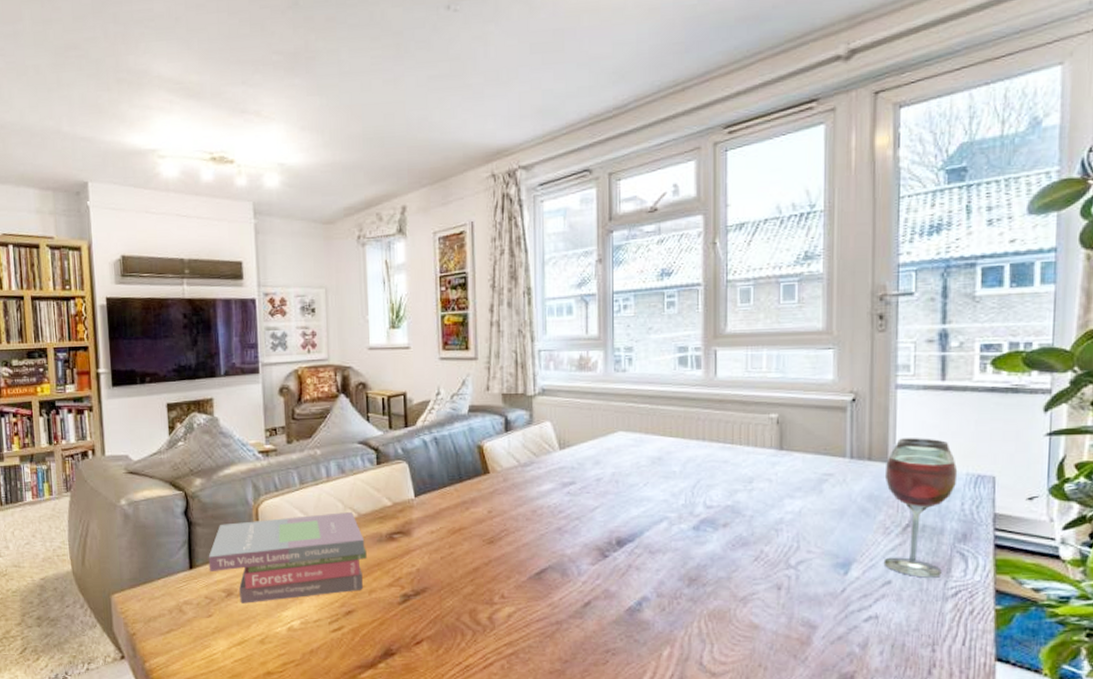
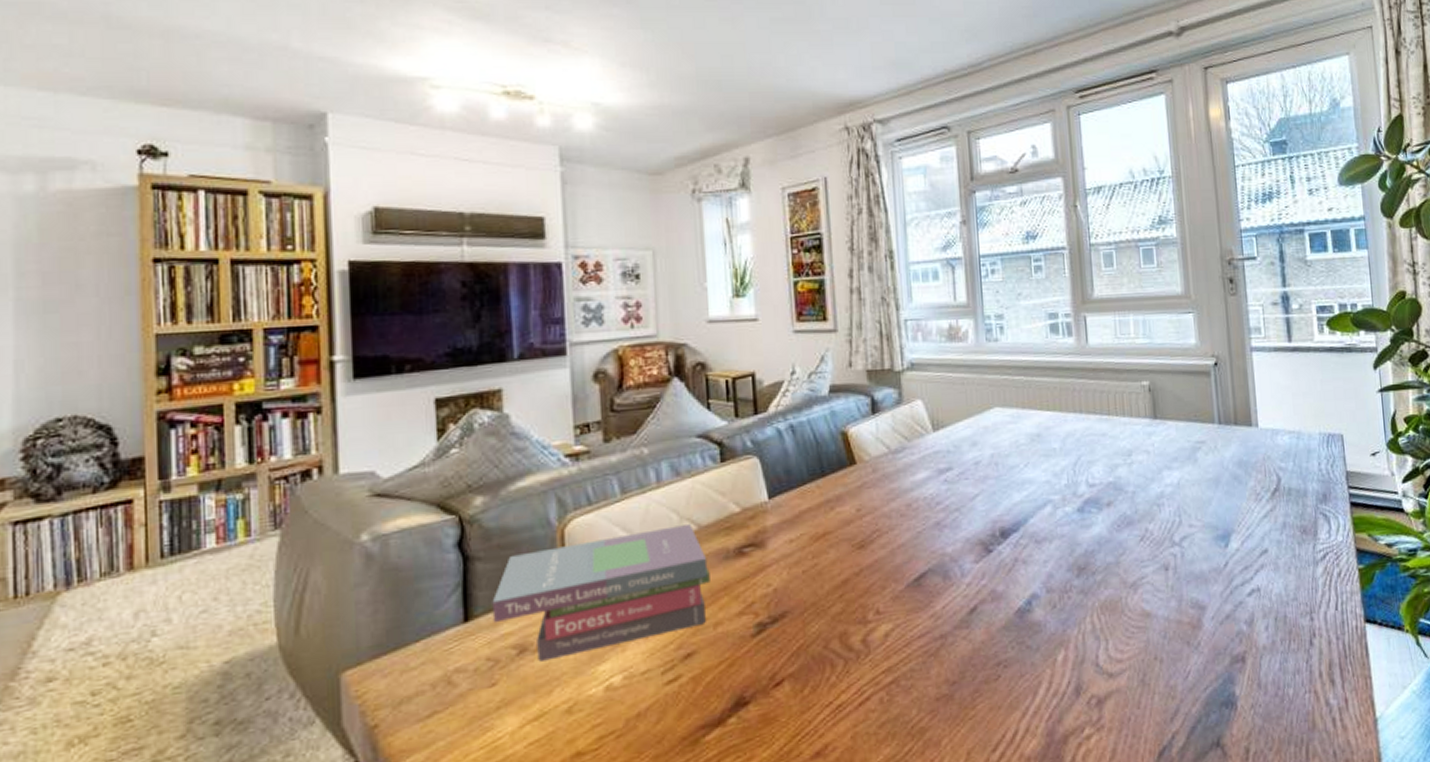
wineglass: present [883,438,958,578] -> none [1250,399,1313,543]

